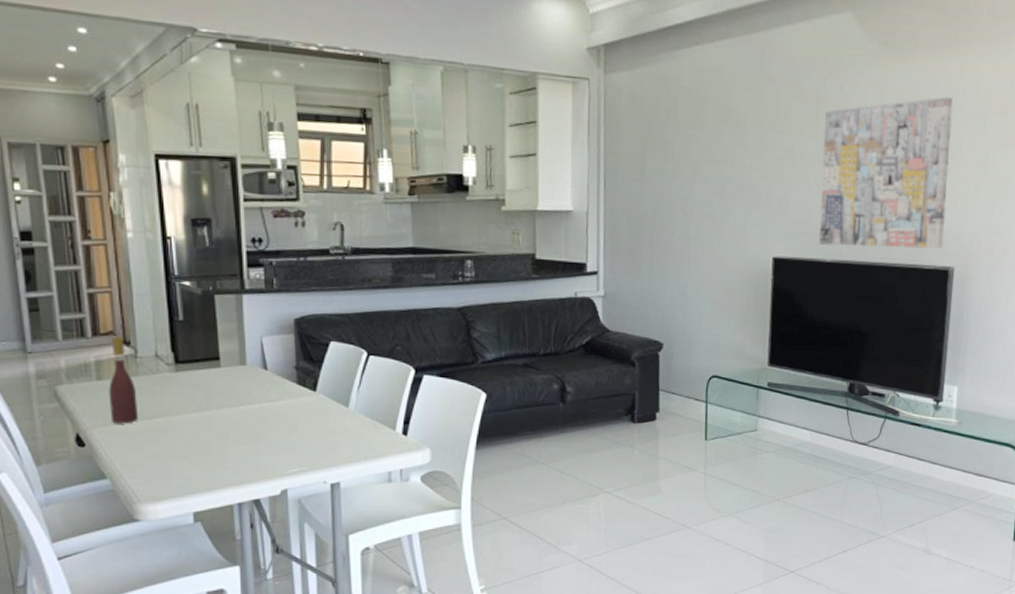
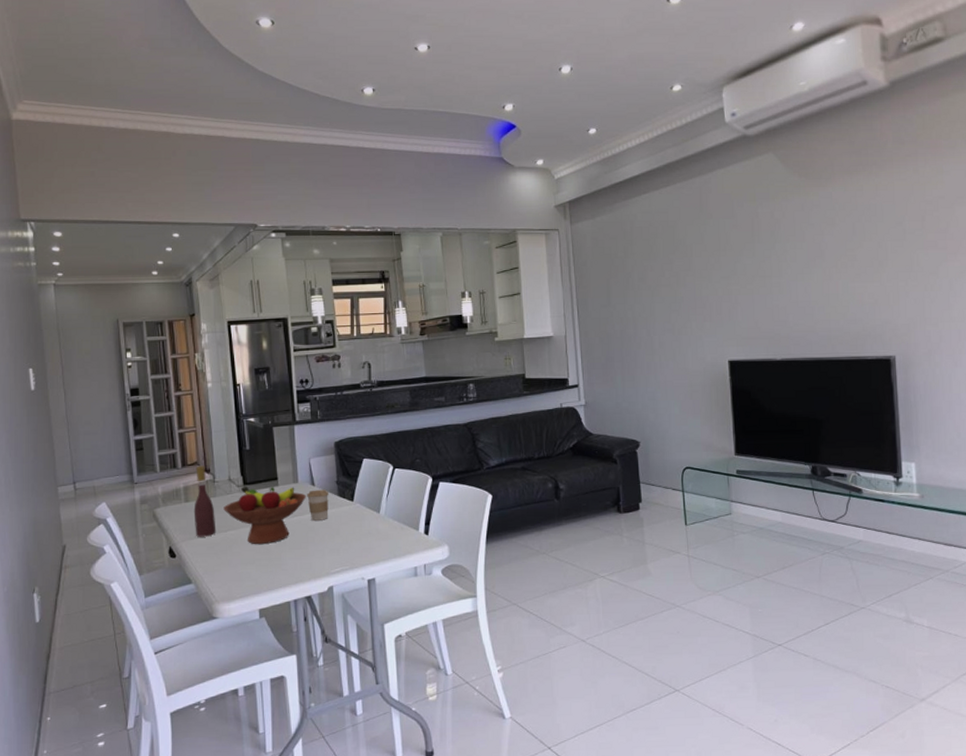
fruit bowl: none [148,364,257,437] -> present [223,486,307,545]
coffee cup: none [257,375,285,412] -> present [307,489,329,521]
wall art: present [819,96,953,249] -> none [760,211,882,346]

